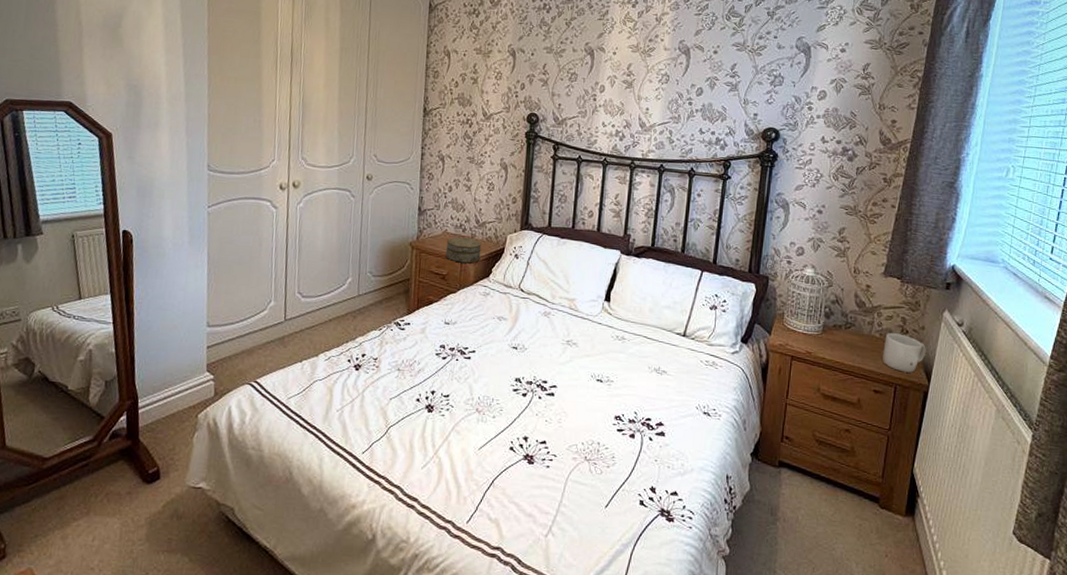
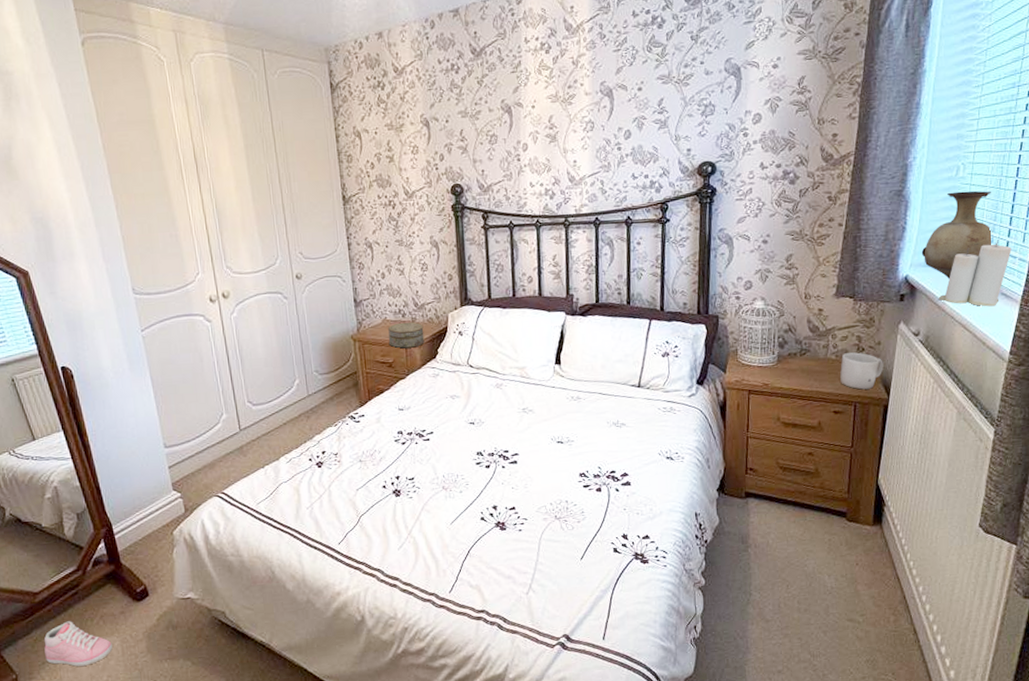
sneaker: none [39,494,111,546] -> present [44,621,112,667]
vase: none [969,191,1042,275] -> present [921,190,997,279]
candle: none [983,244,1056,308] -> present [938,240,1012,307]

